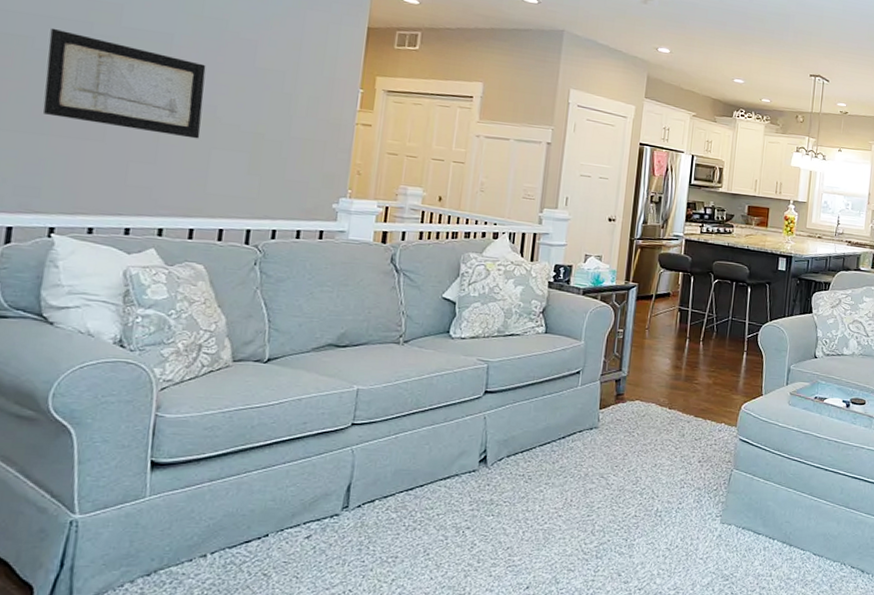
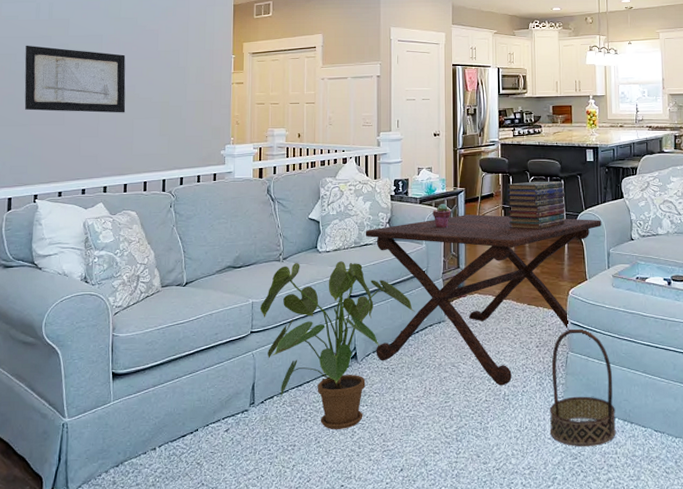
house plant: none [366,347,564,541] -> present [260,261,415,429]
side table: none [510,312,786,501] -> present [365,214,601,386]
potted succulent: none [596,298,618,326] -> present [433,204,450,229]
book stack: none [684,284,750,338] -> present [506,181,565,230]
basket: none [702,446,777,569] -> present [549,329,616,447]

